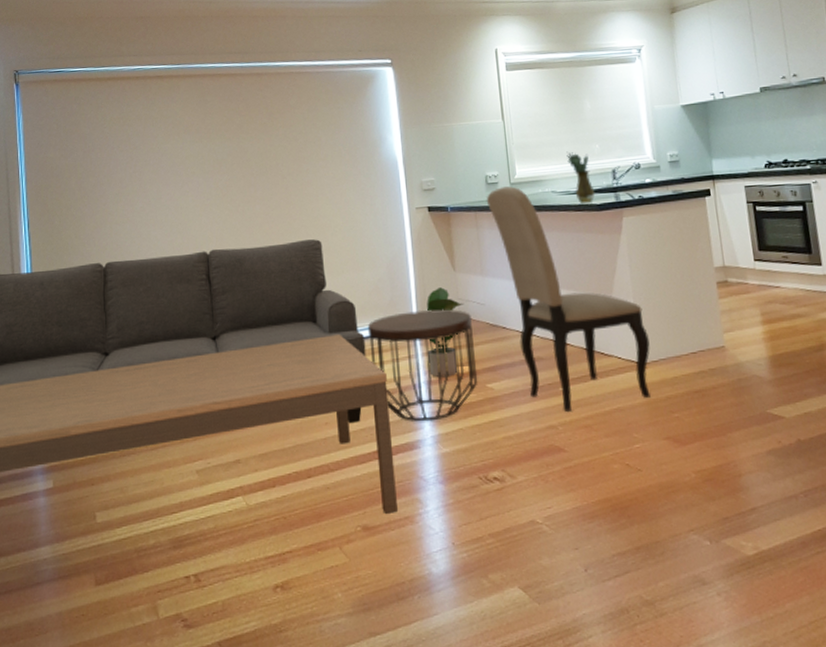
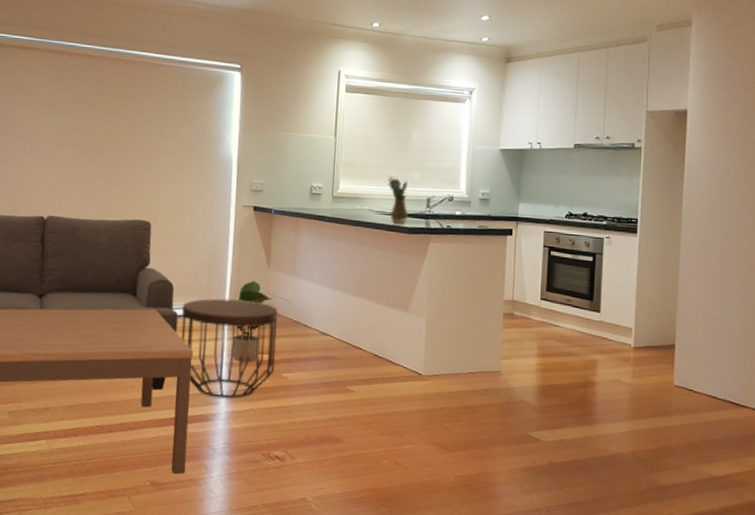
dining chair: present [486,186,650,411] -> none [308,198,434,408]

